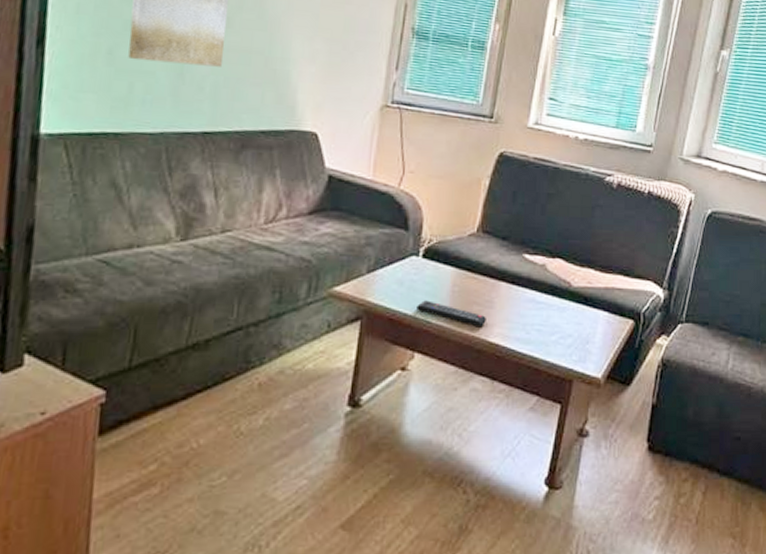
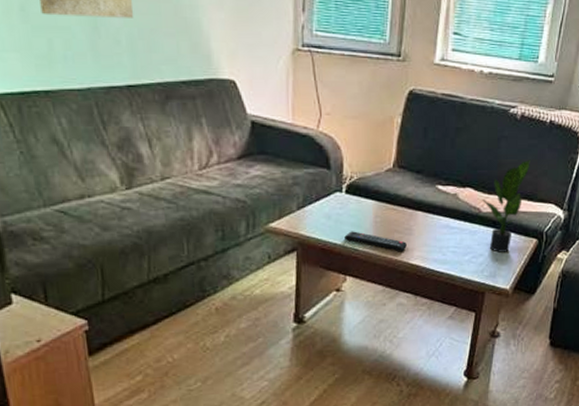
potted plant: none [573,231,627,334] -> present [482,159,530,253]

